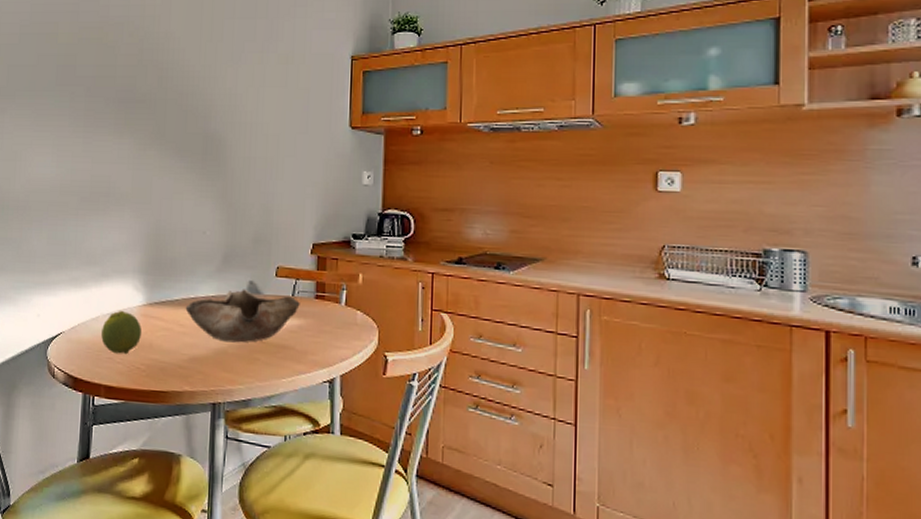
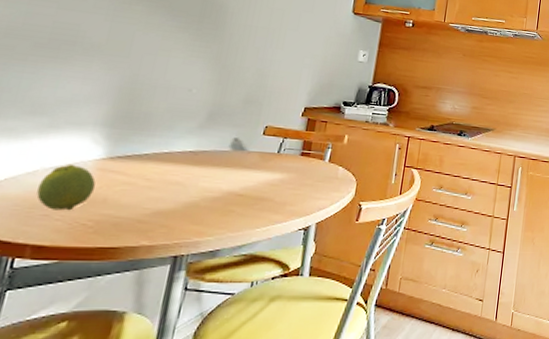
bowl: present [185,289,300,343] -> none [155,145,285,196]

